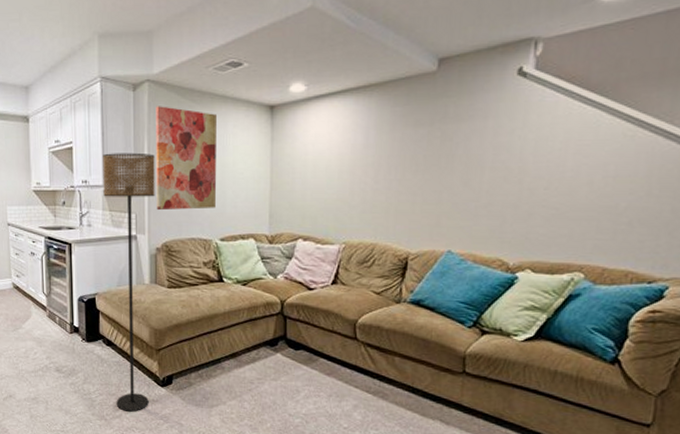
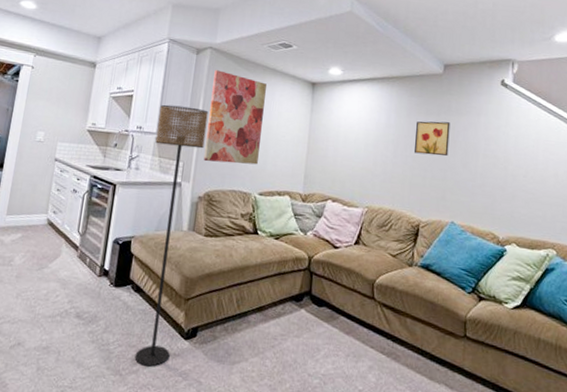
wall art: none [401,133,447,176] -> present [415,121,450,156]

